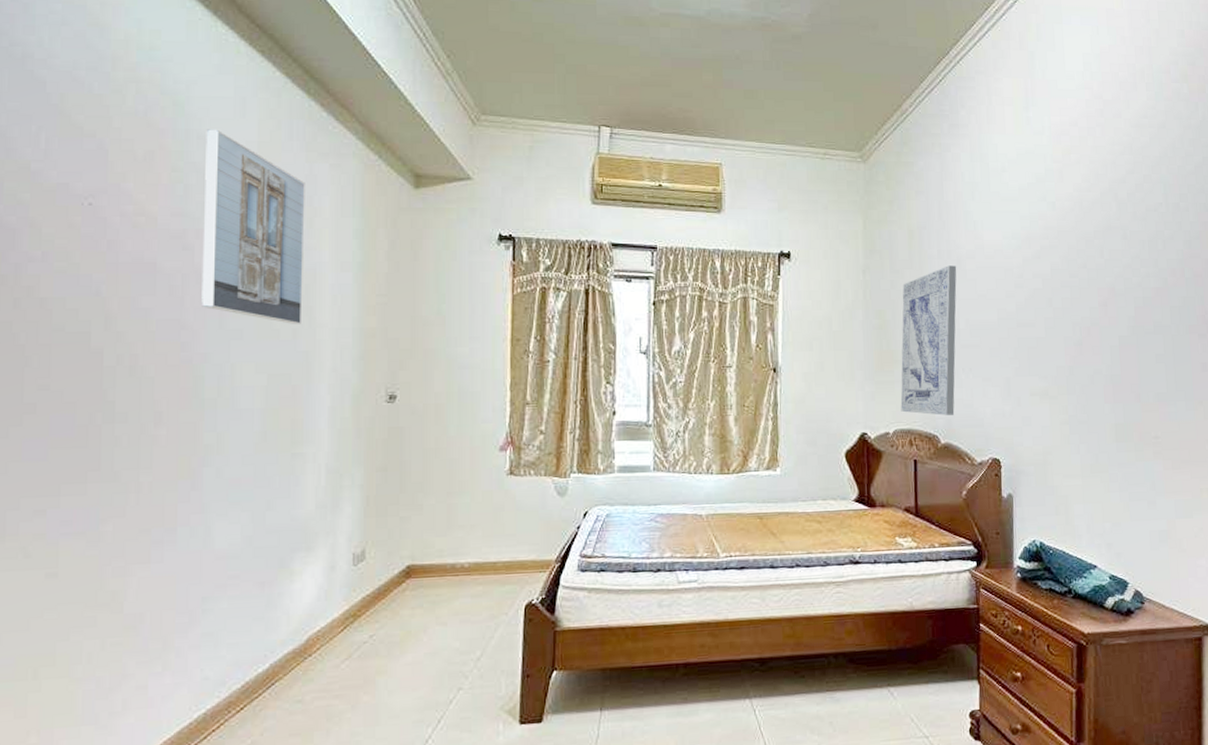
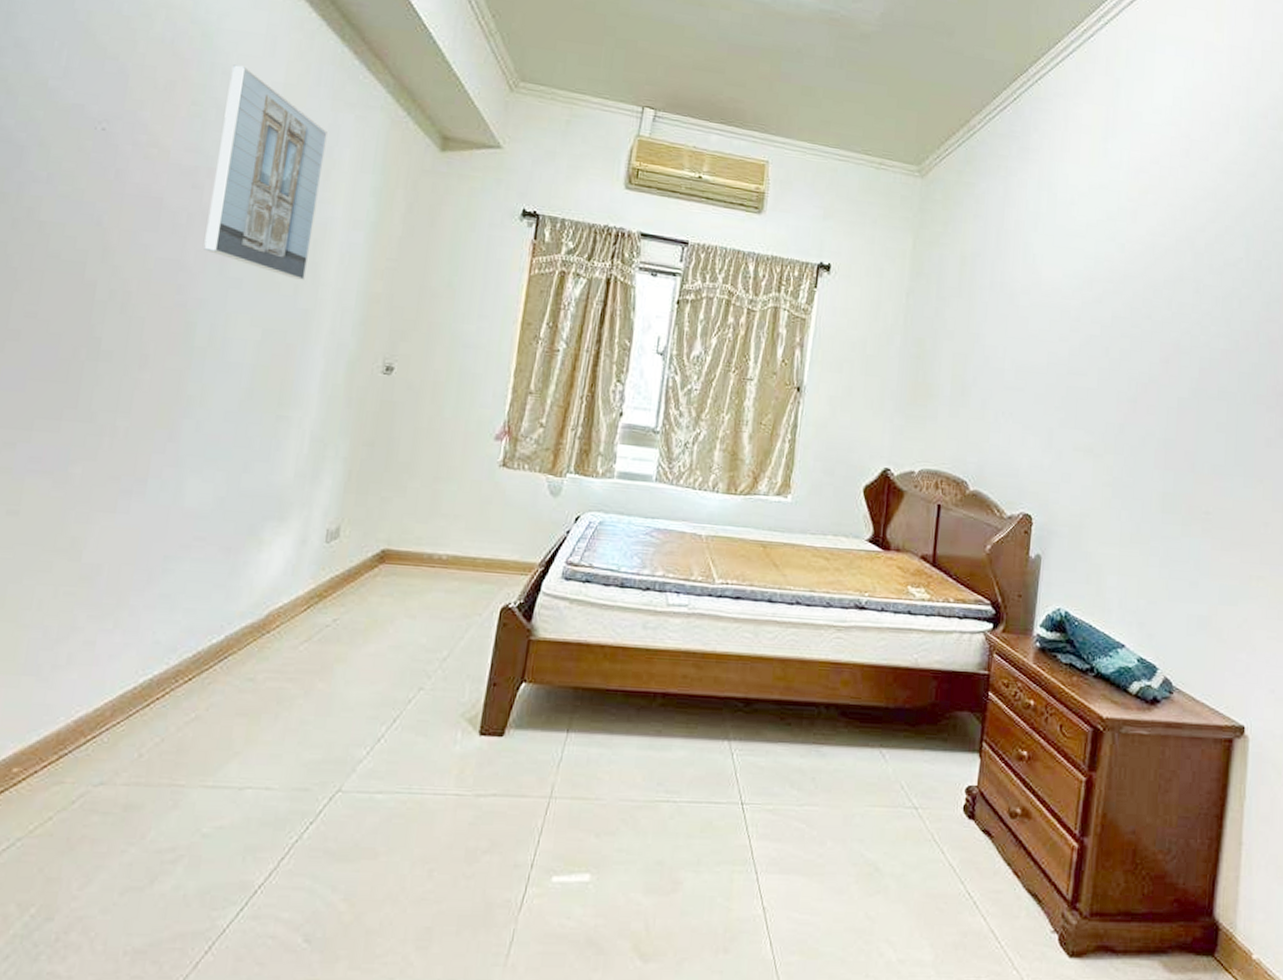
wall art: present [900,265,957,416] -> none [930,299,1009,461]

